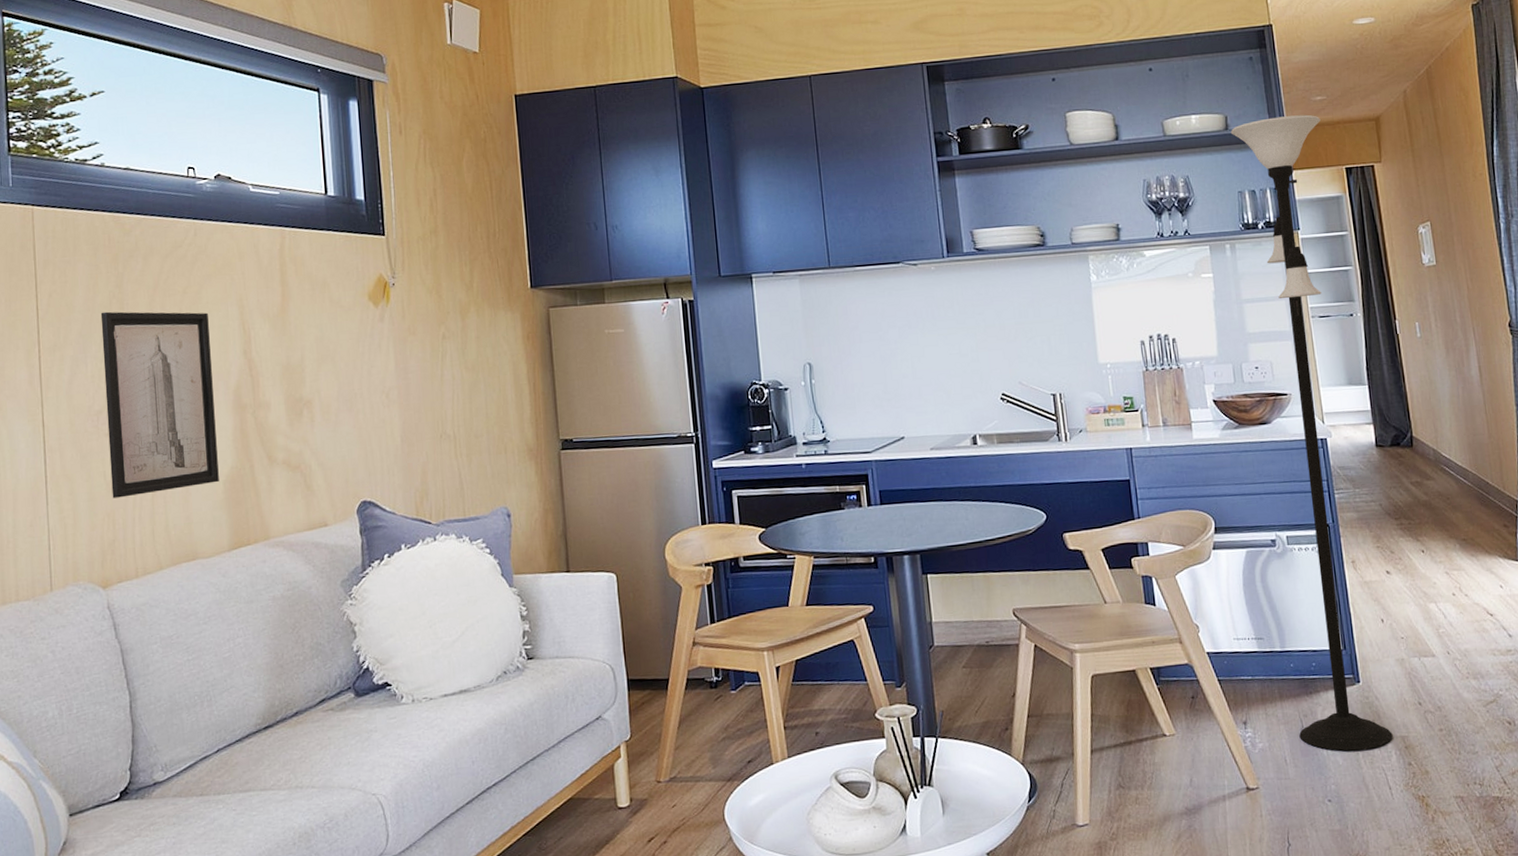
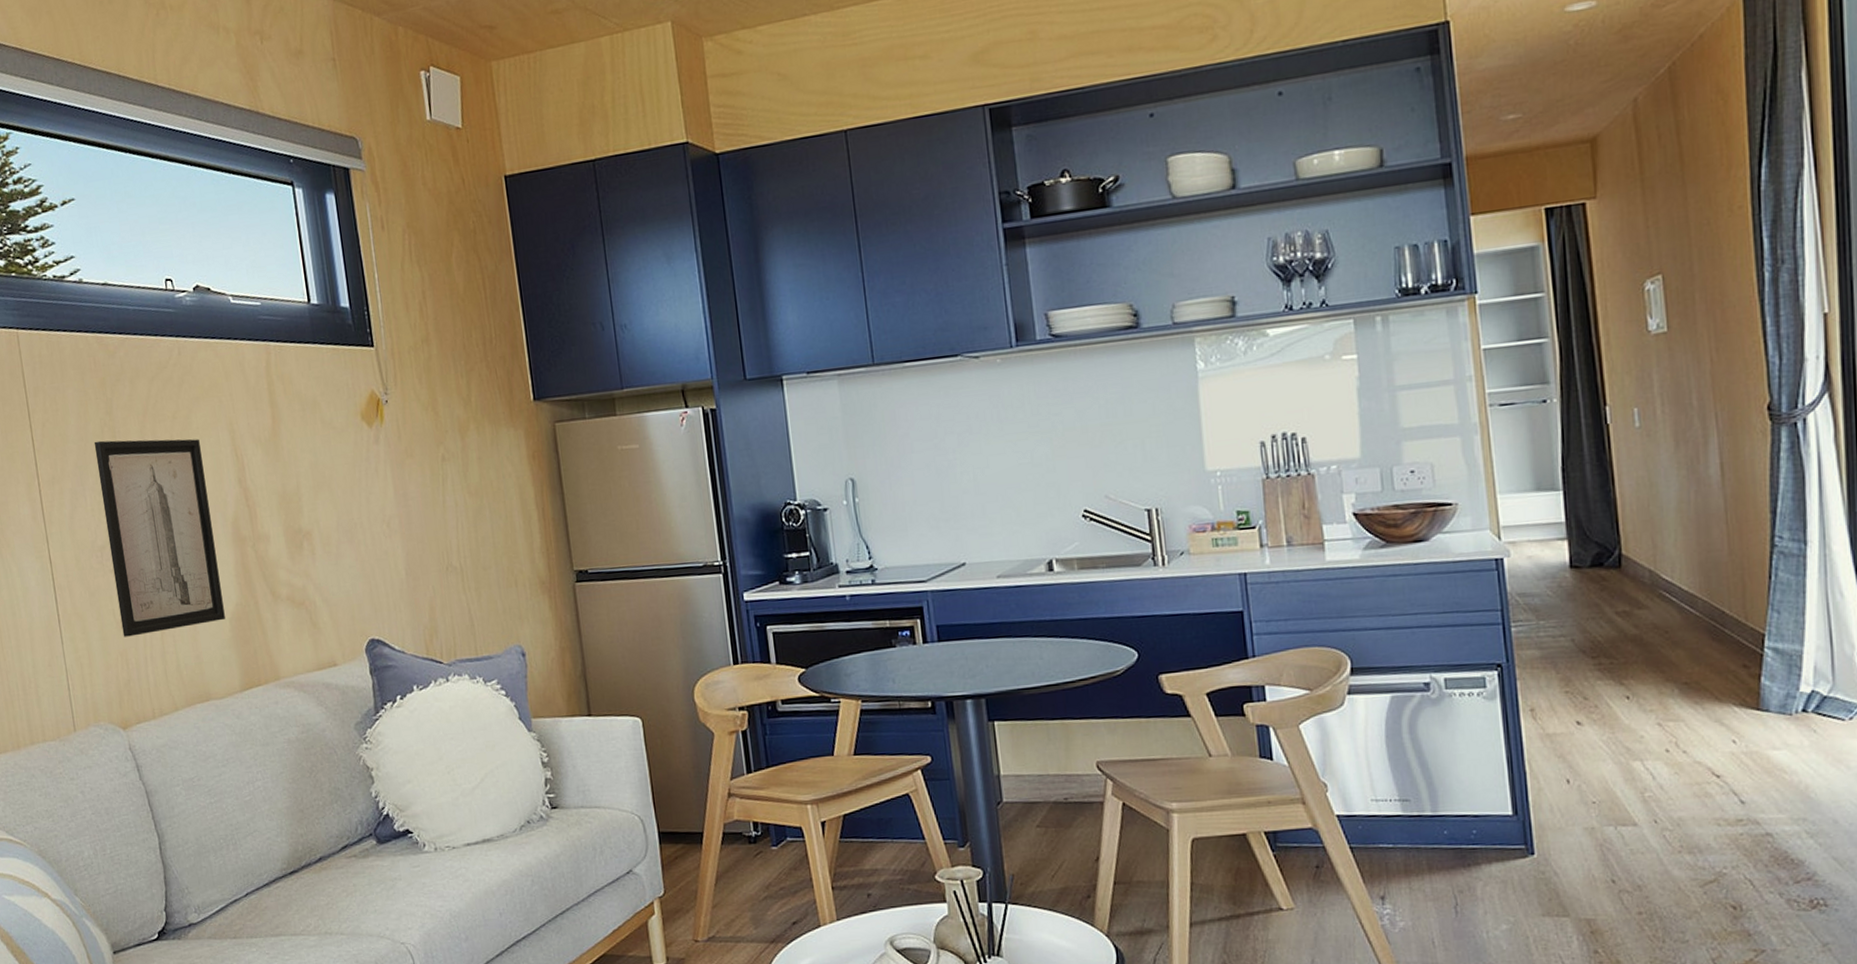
floor lamp: present [1230,114,1393,751] -> none [1386,140,1575,935]

